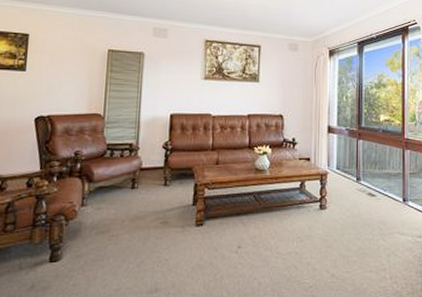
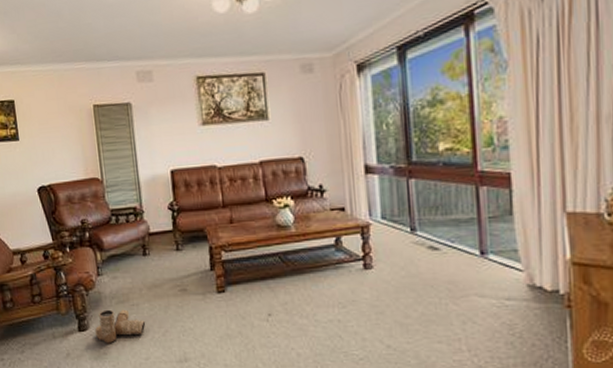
boots: none [68,240,123,275] -> present [95,309,146,344]

